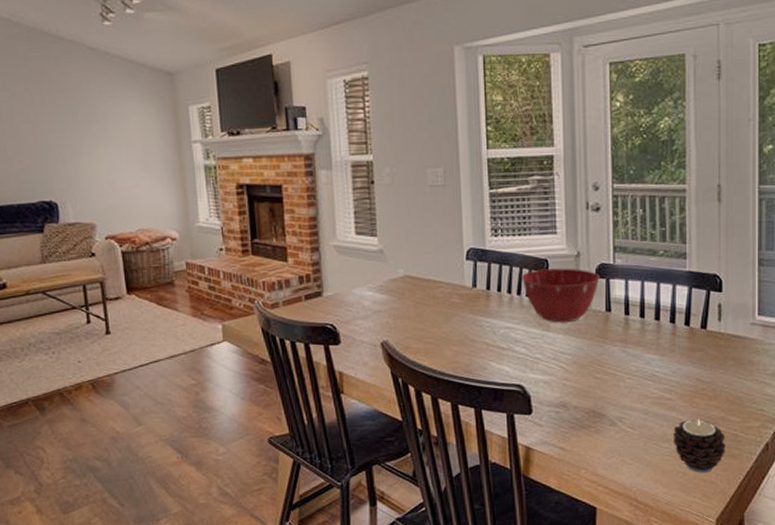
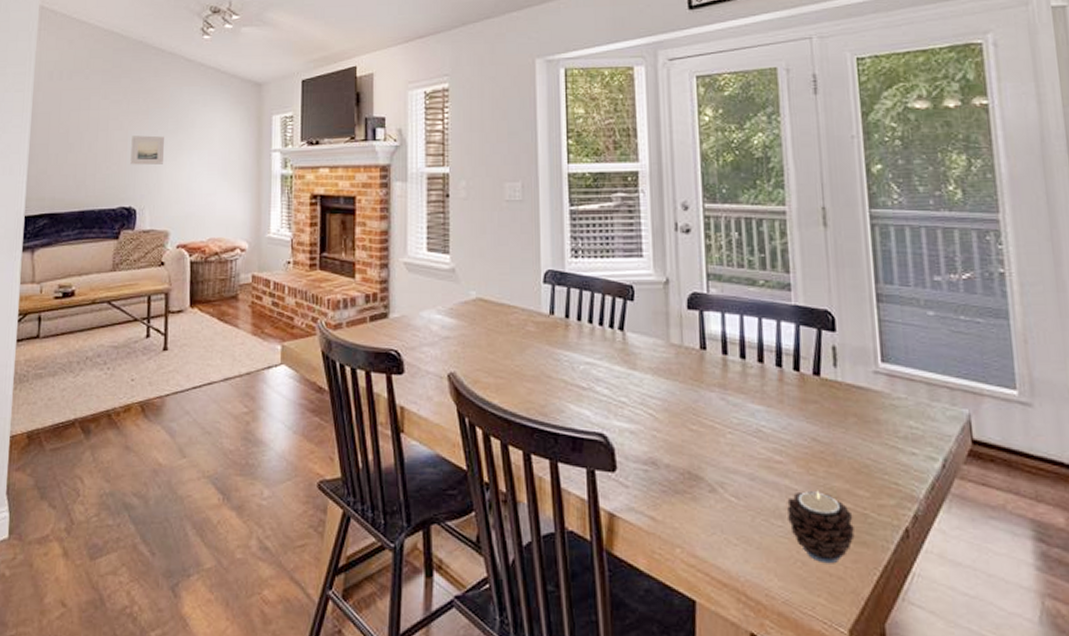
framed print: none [41,128,79,159] -> present [130,135,164,165]
mixing bowl: present [521,268,600,323] -> none [603,296,692,361]

